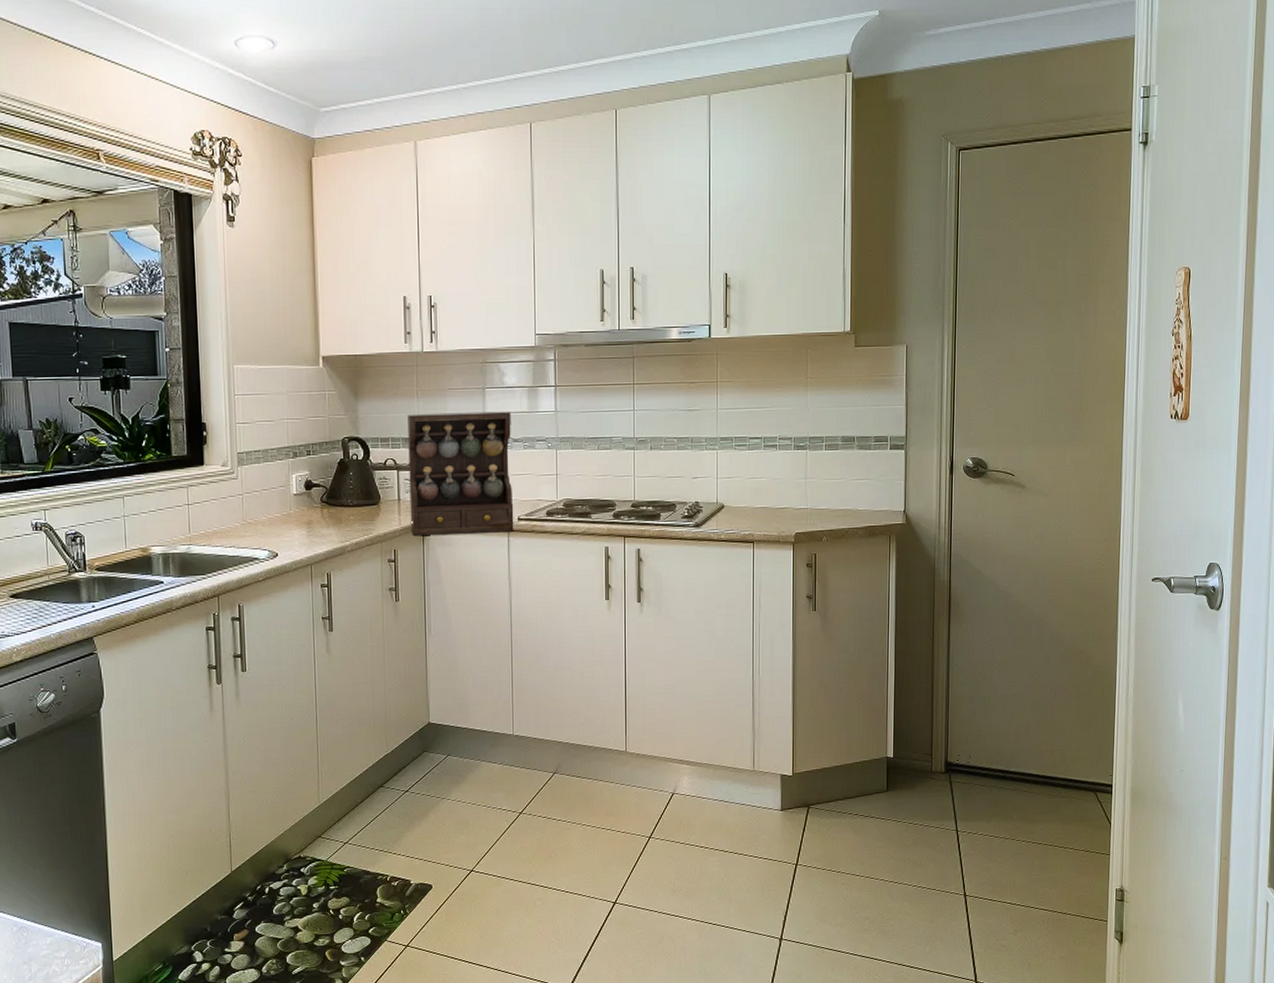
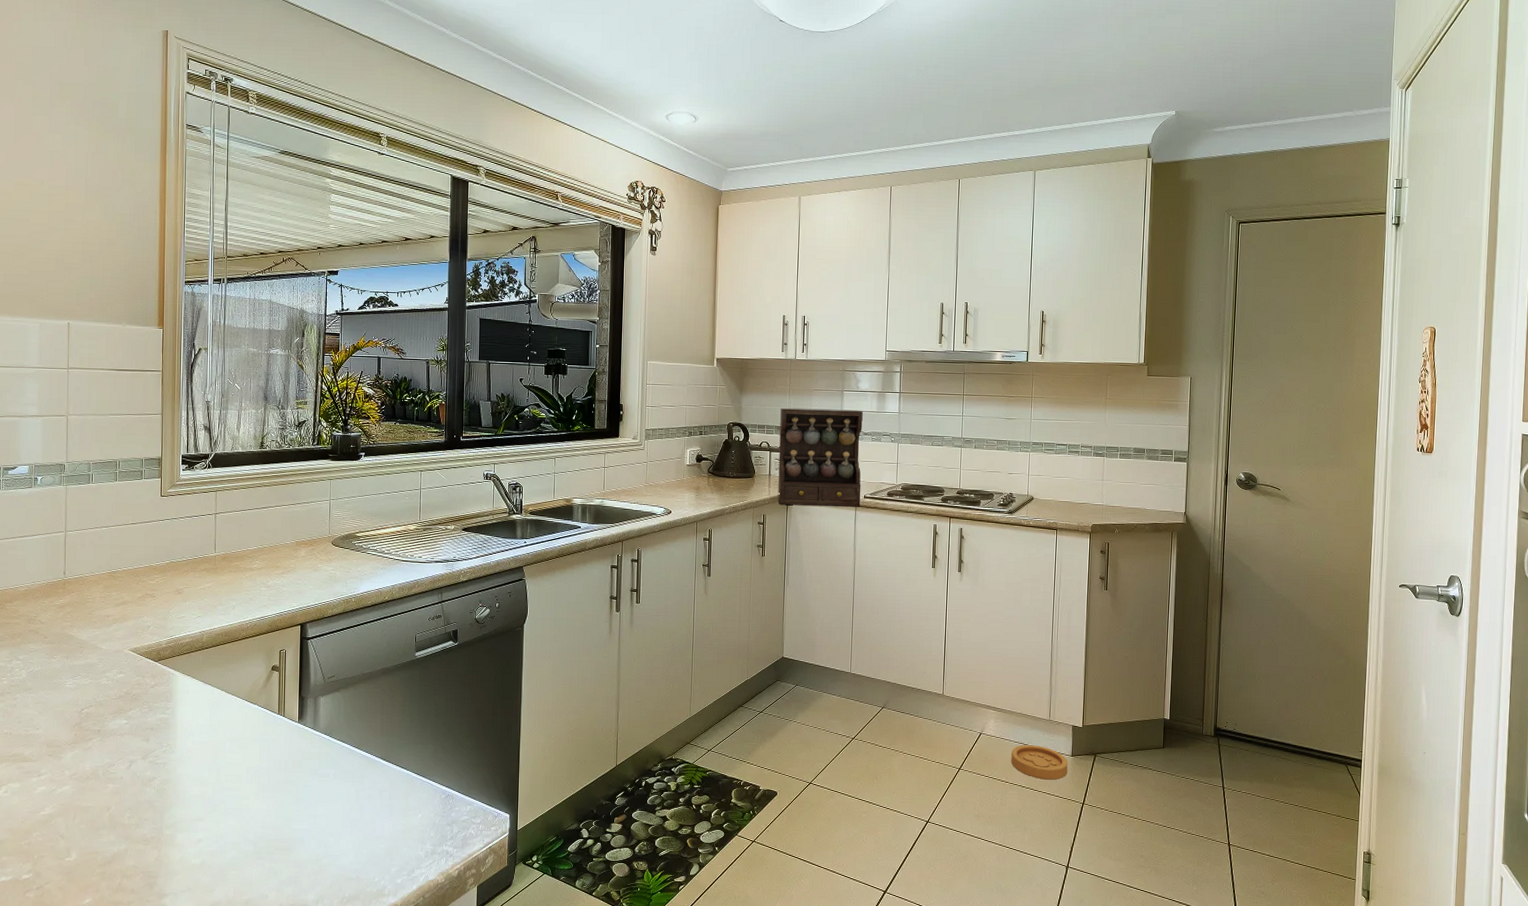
pet bowl: none [710,801,777,841] -> present [1011,745,1068,780]

